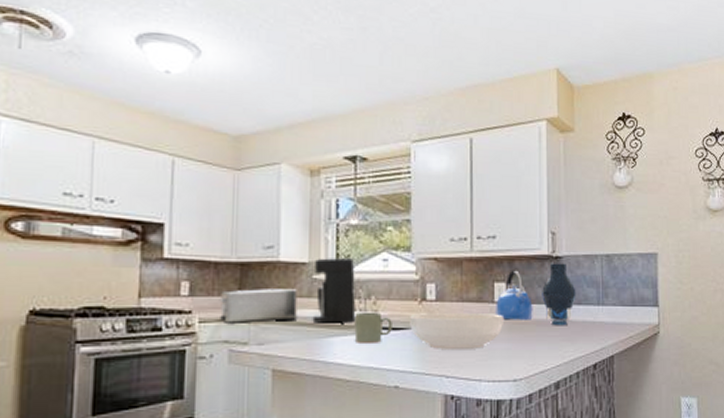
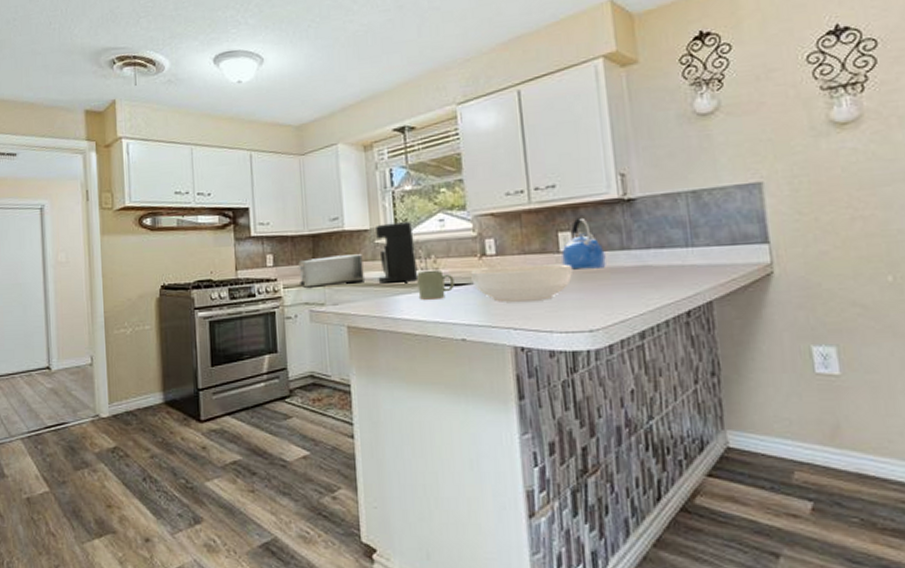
vase: present [542,263,576,326] -> none [614,205,658,273]

